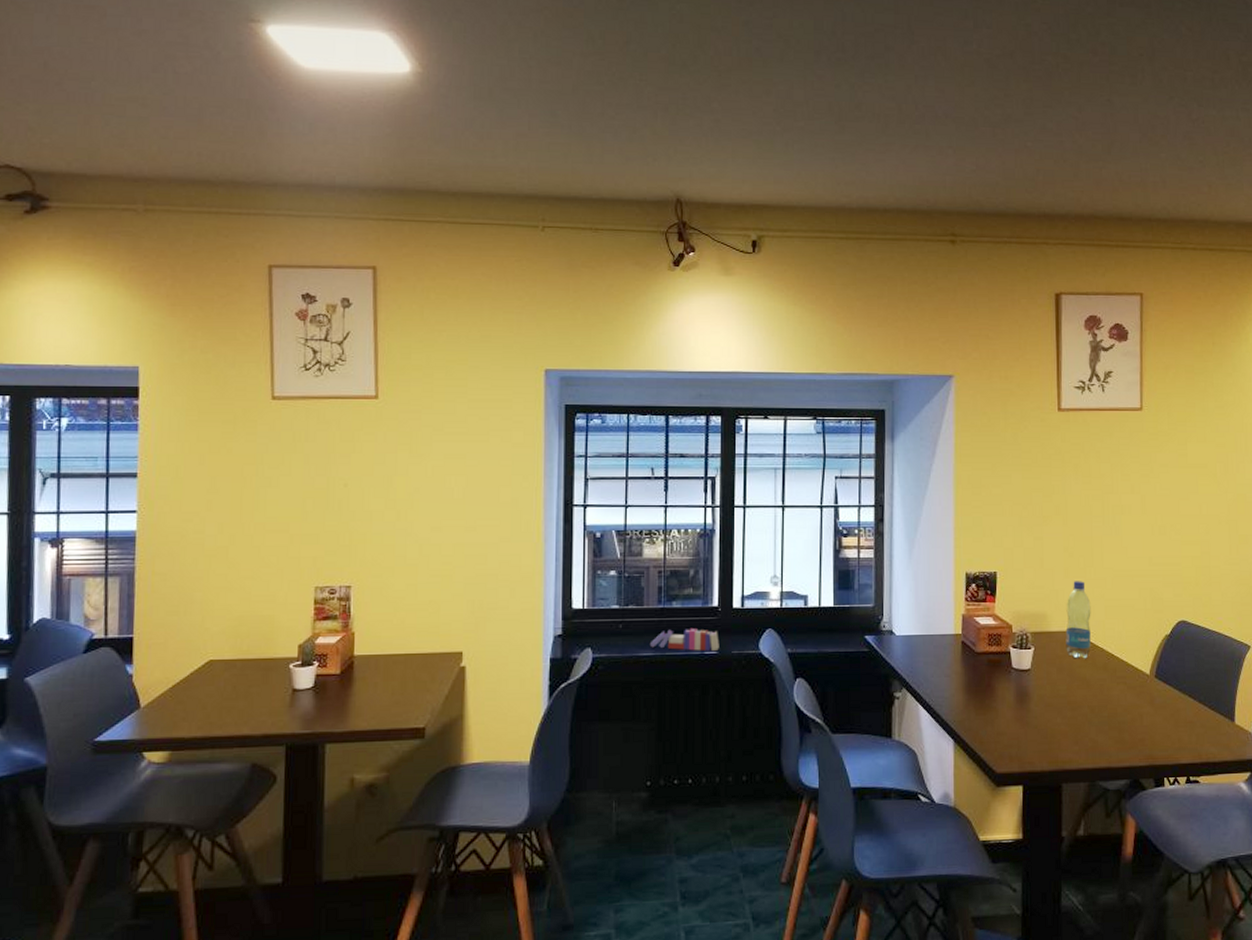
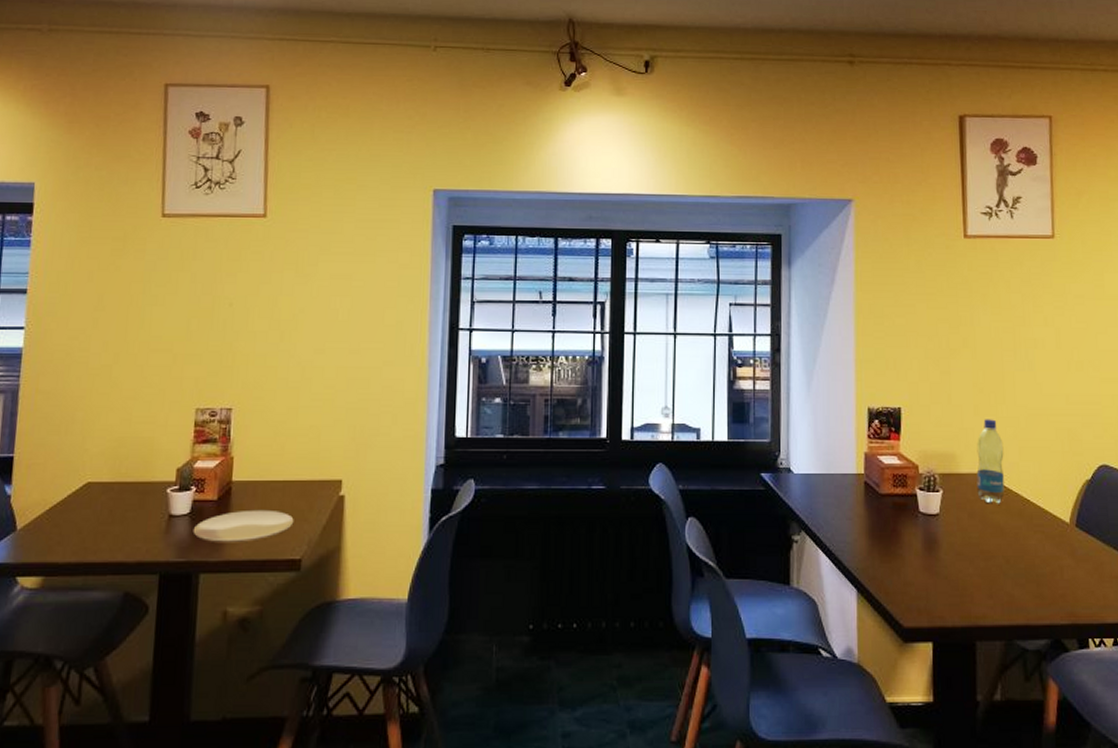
plate: none [317,681,417,715] -> present [193,509,294,543]
books: present [649,627,719,651] -> none [534,460,607,485]

